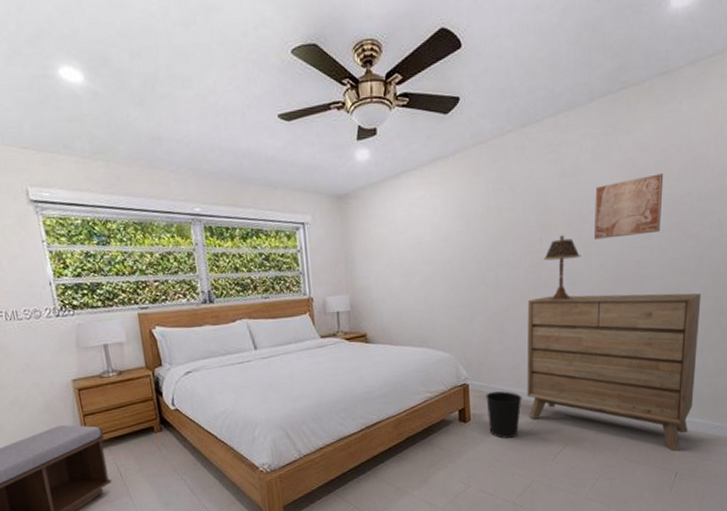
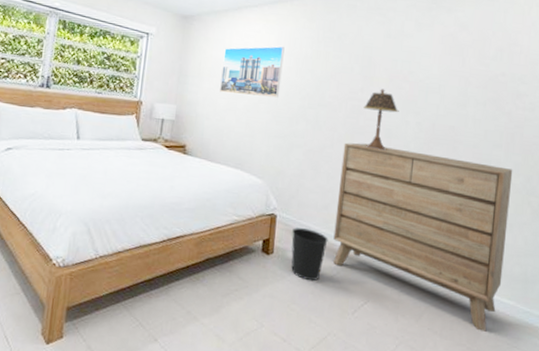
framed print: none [388,208,455,273] -> present [220,46,285,98]
wall art: present [594,173,664,239] -> none [413,51,481,103]

